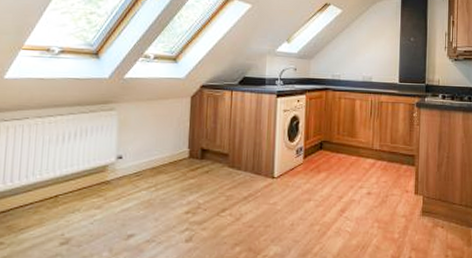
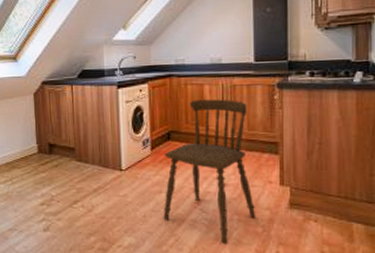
dining chair: none [310,113,393,251] -> present [163,99,255,244]

